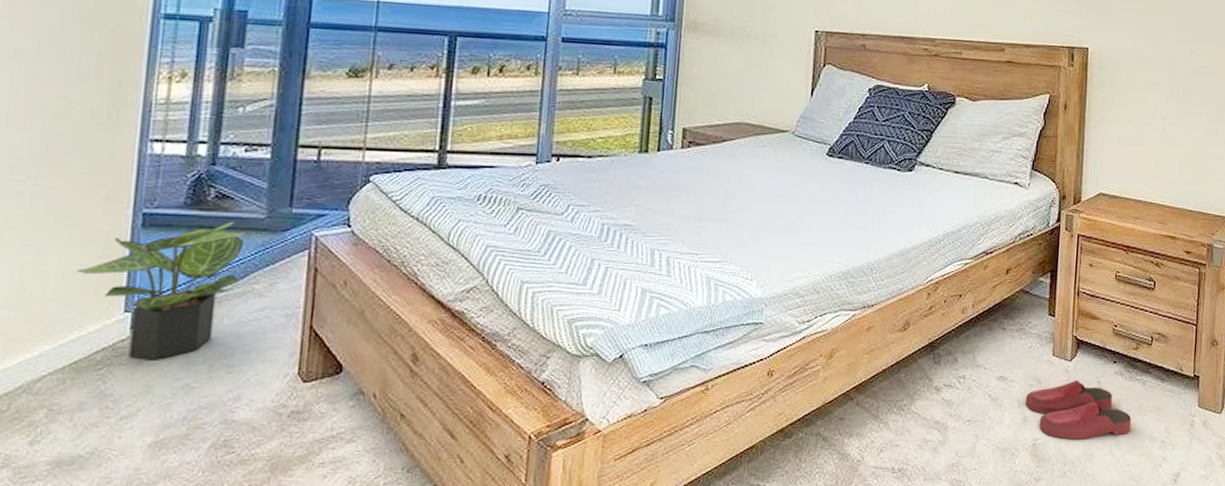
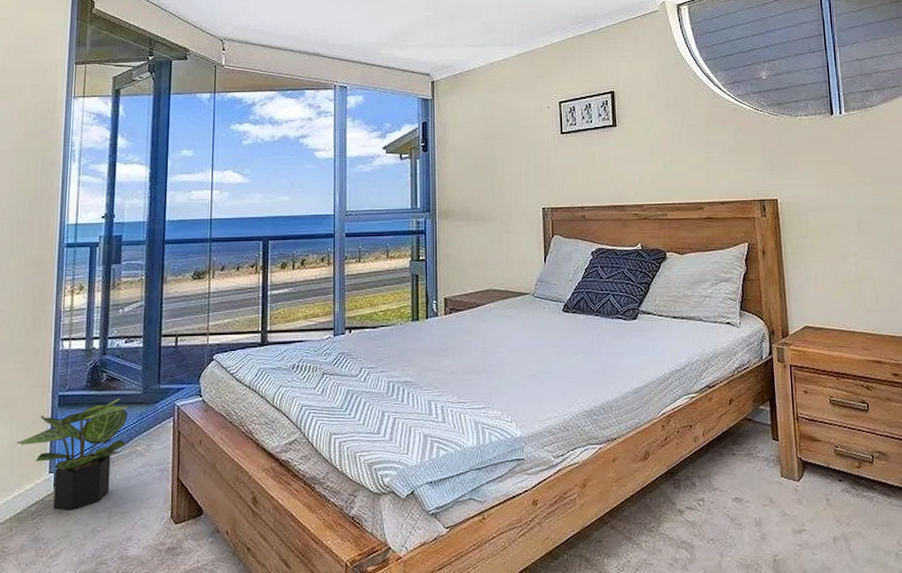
slippers: present [1025,379,1132,440] -> none [761,498,865,555]

